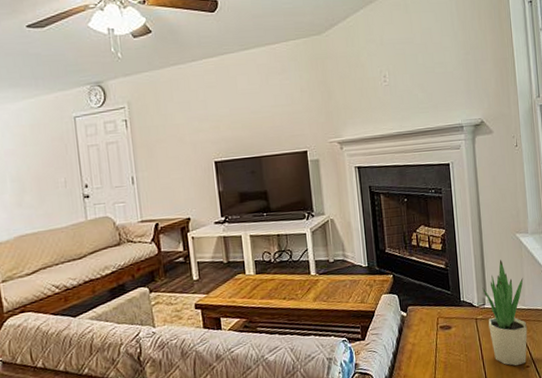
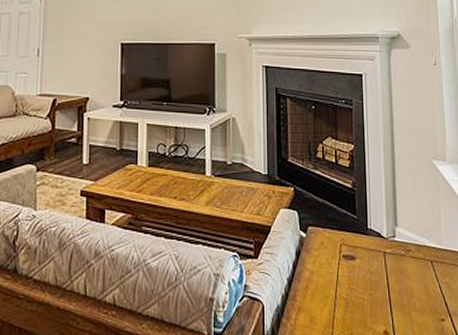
potted plant: present [482,260,528,366] -> none [393,187,443,317]

